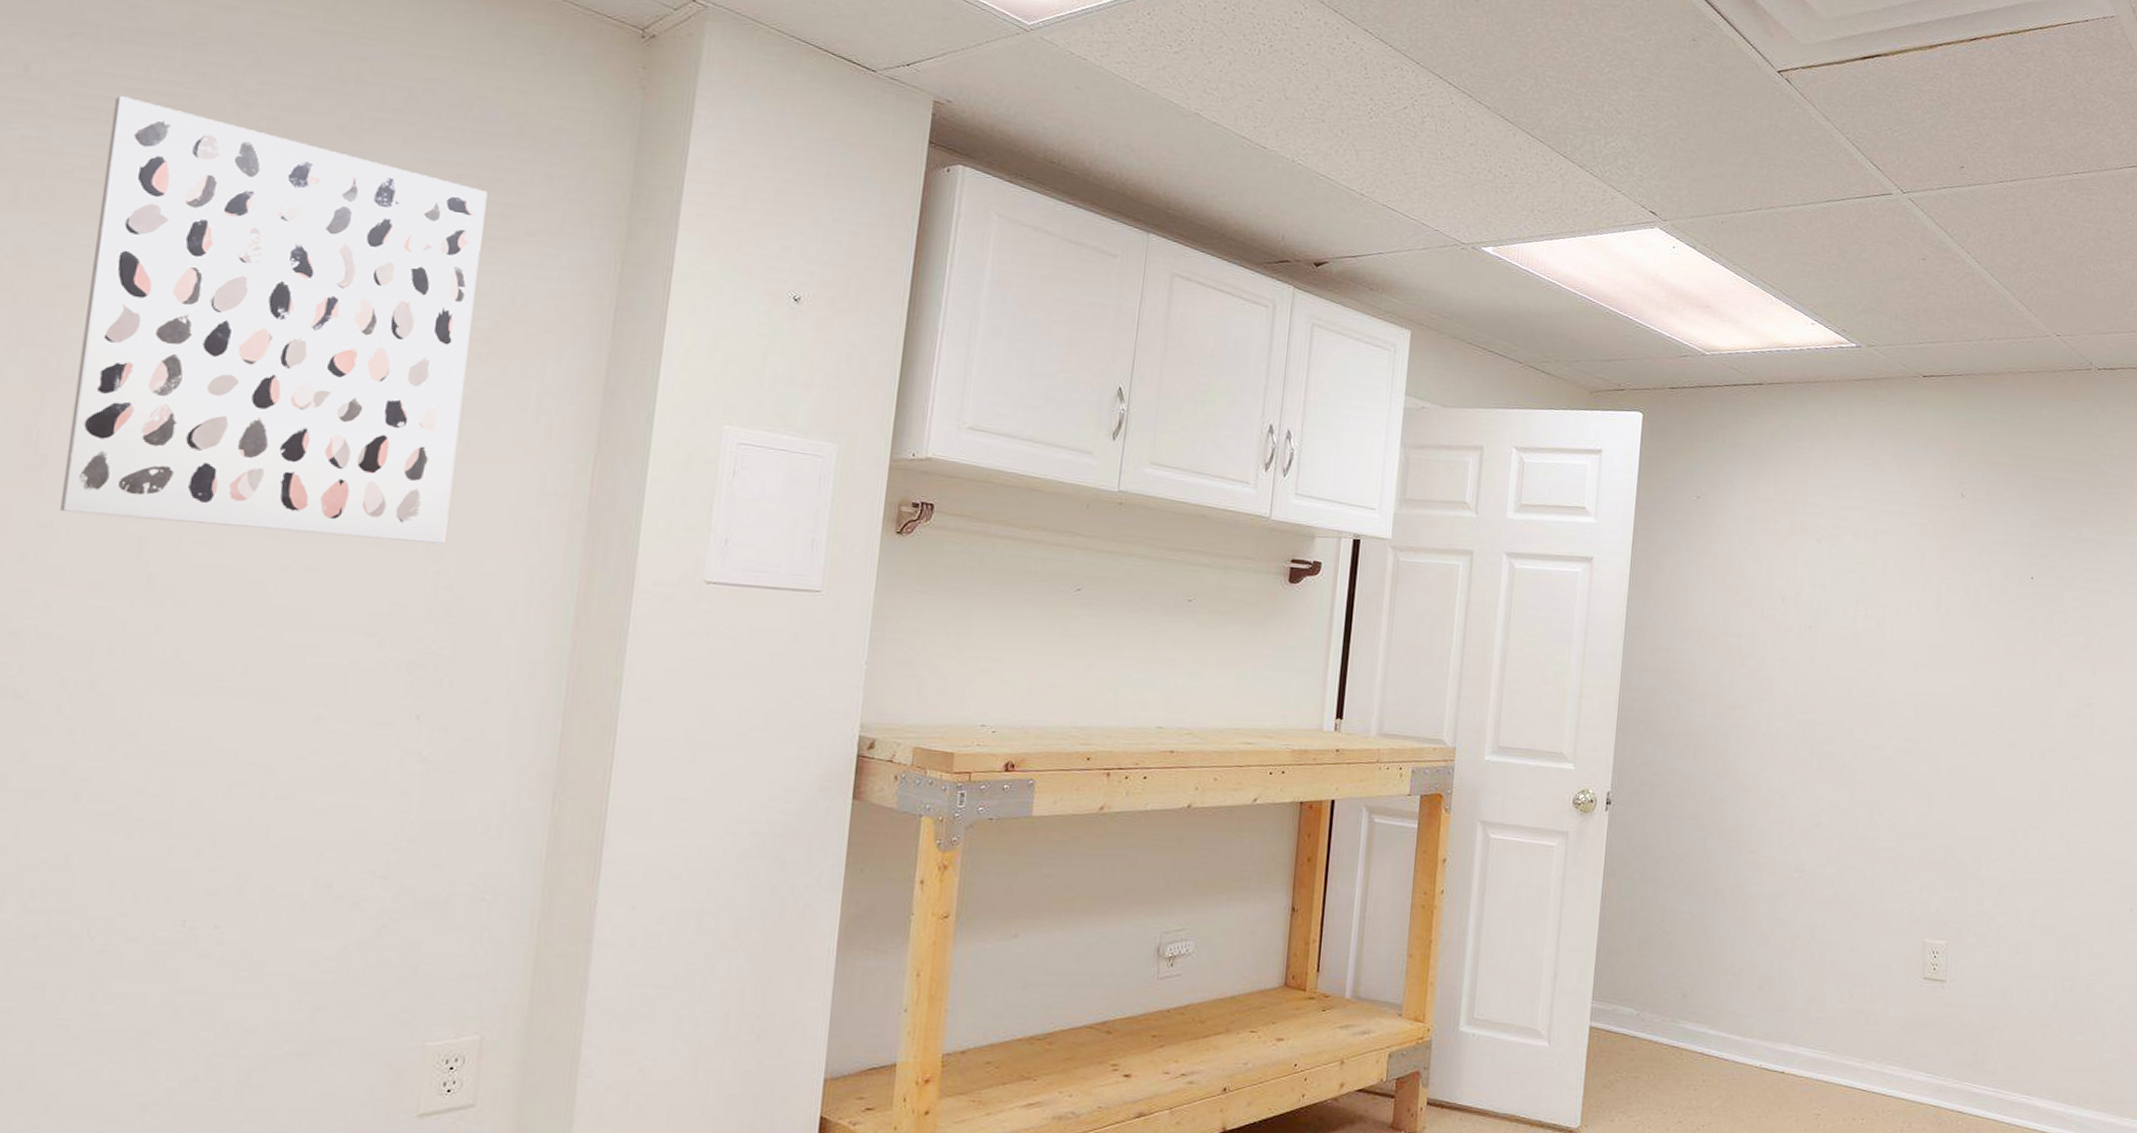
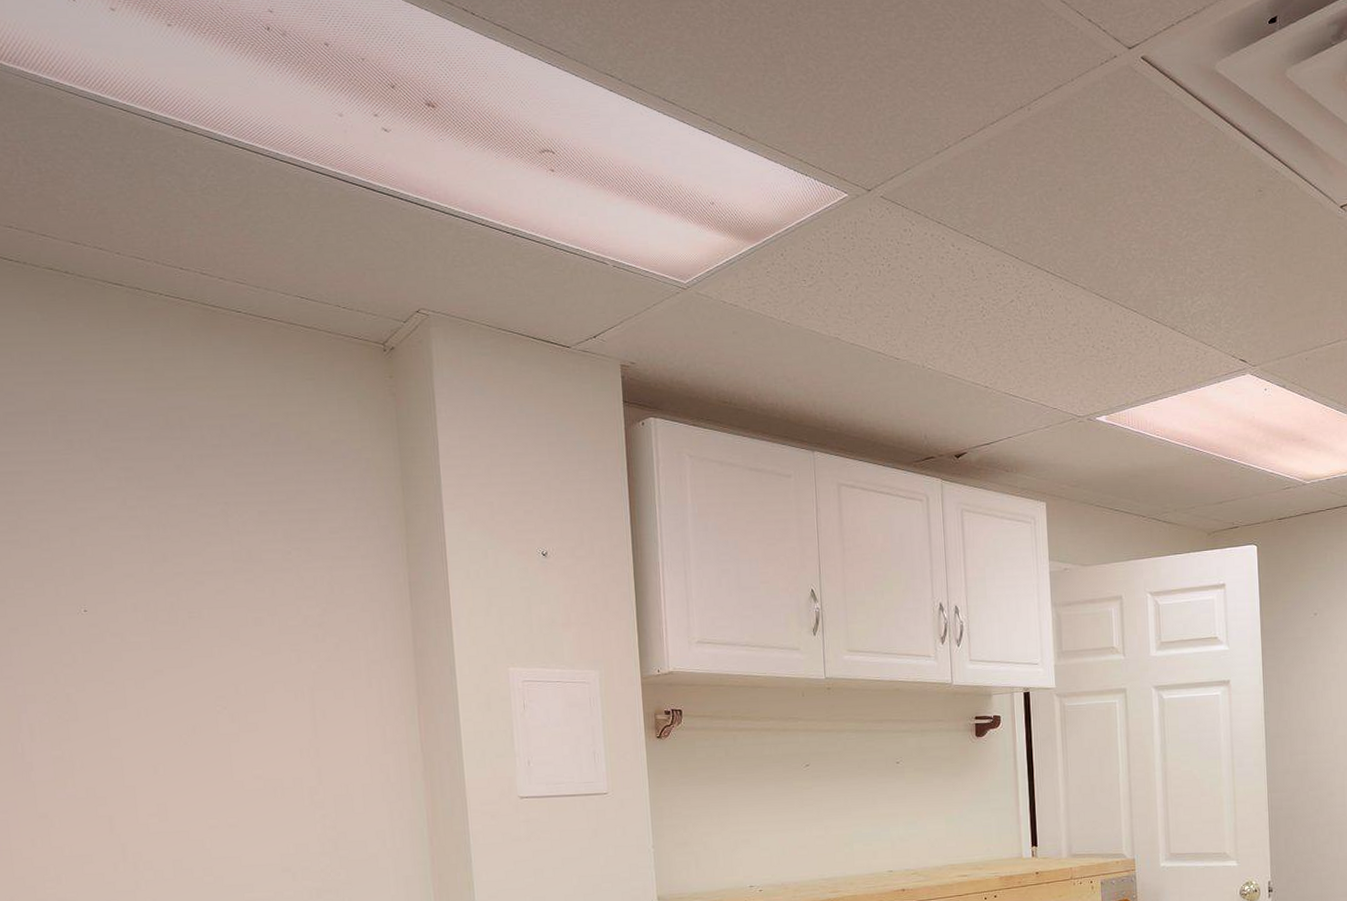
wall art: present [60,96,488,544] -> none [13,469,323,804]

